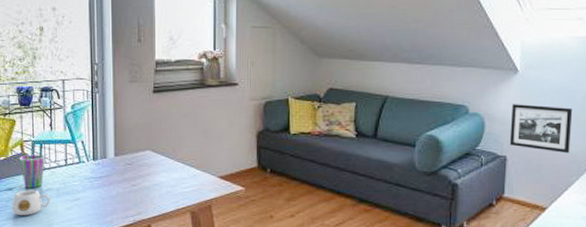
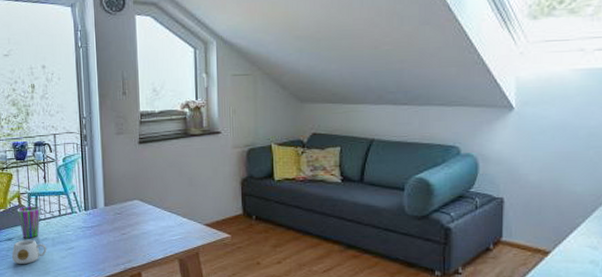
picture frame: present [509,104,573,154] -> none [506,143,577,194]

